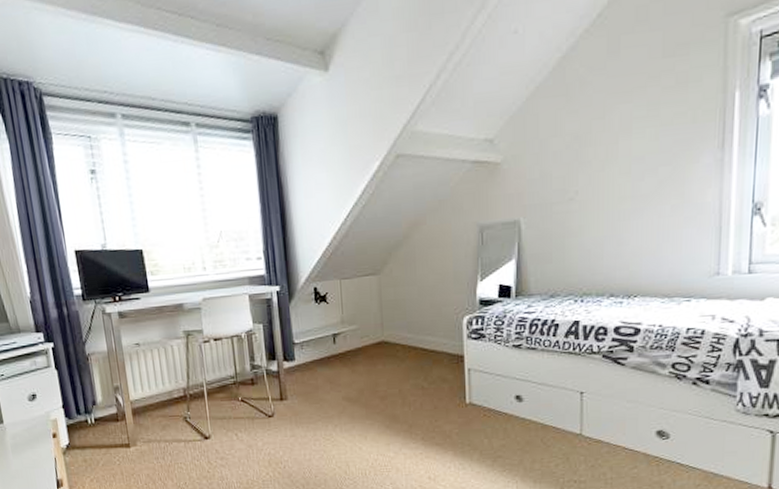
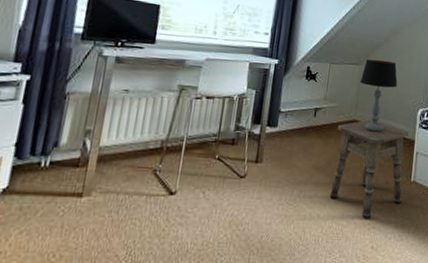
side table: none [363,337,458,449] -> present [330,119,409,219]
table lamp: none [380,262,431,353] -> present [359,59,398,133]

